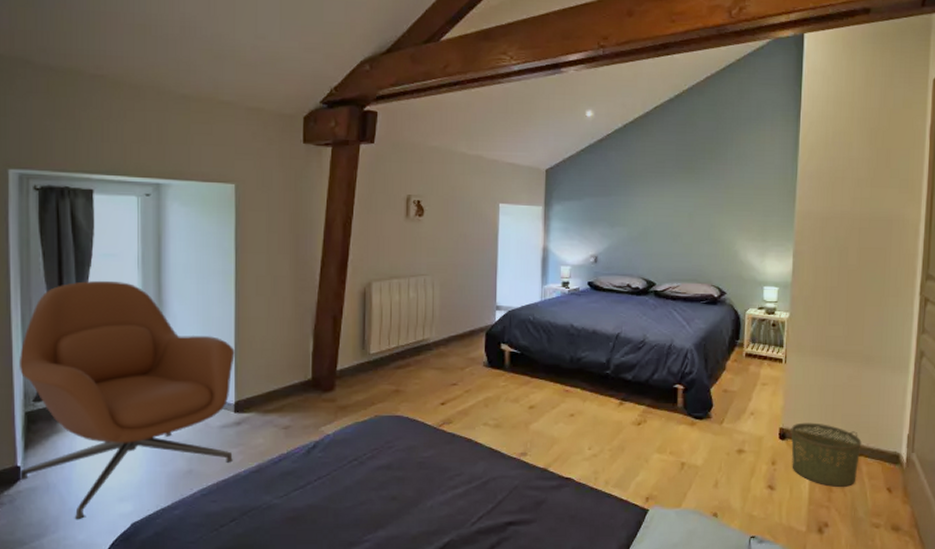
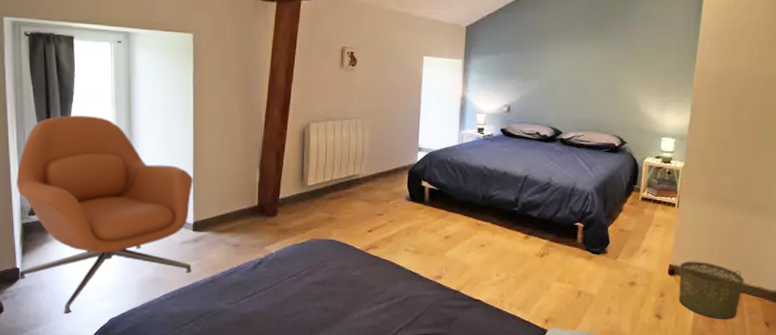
books: none [750,331,786,352] -> present [646,178,679,198]

